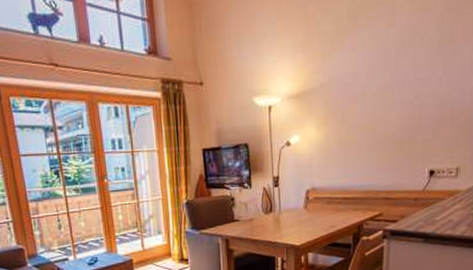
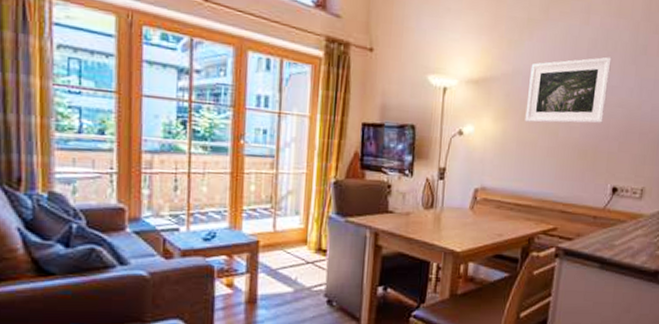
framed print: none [344,52,419,125] -> present [525,57,612,124]

